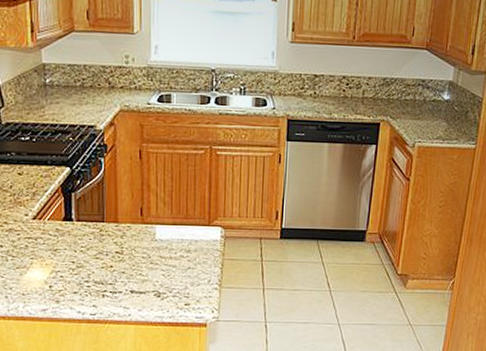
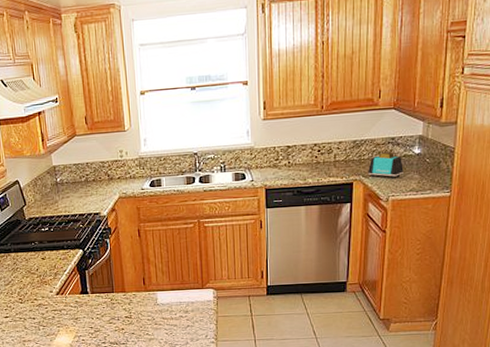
toaster: none [396,93,432,124] -> present [368,151,403,179]

